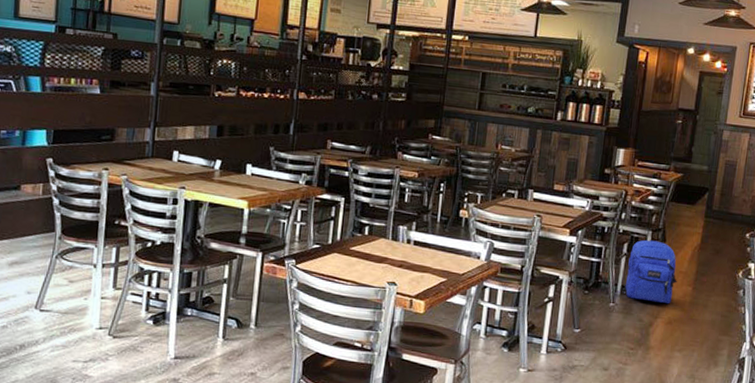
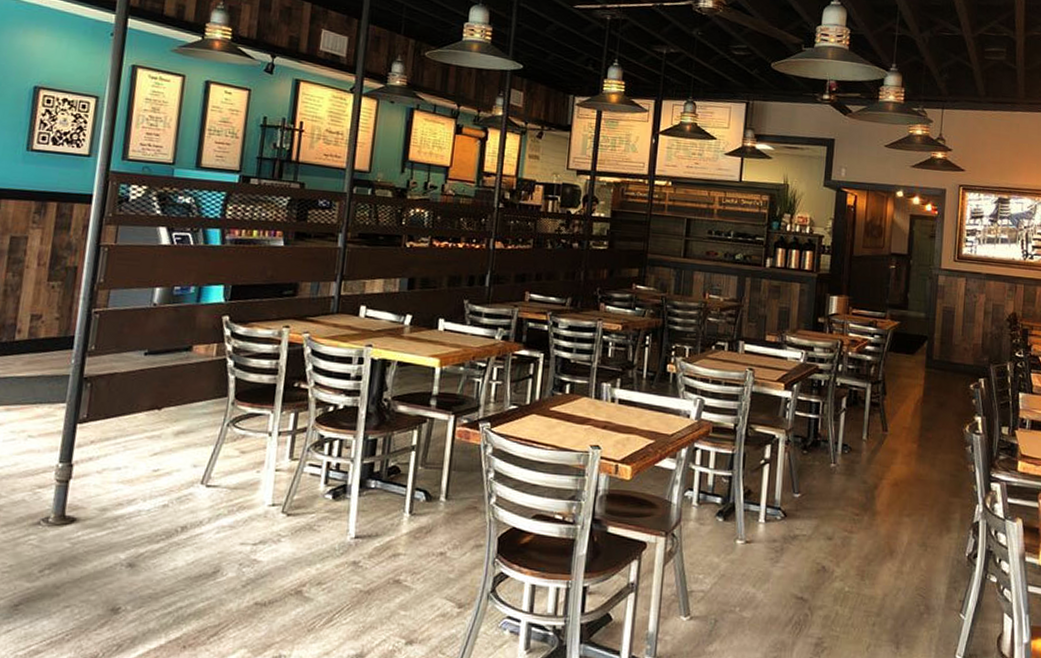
backpack: present [623,239,677,304] -> none [844,393,901,464]

